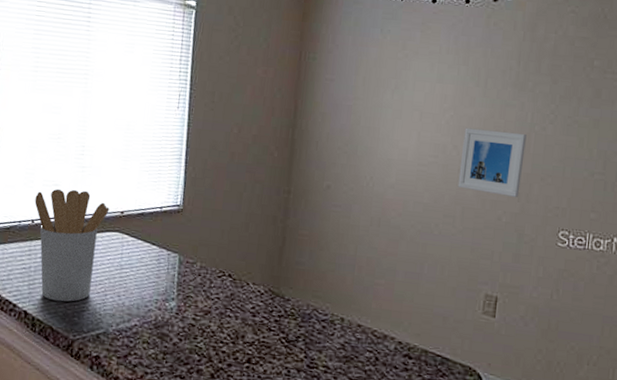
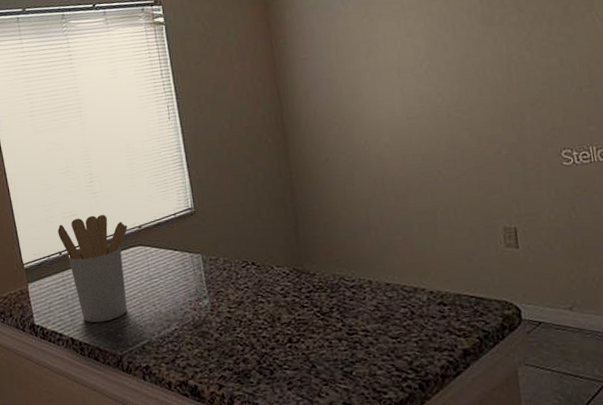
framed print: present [457,127,527,197] -> none [444,65,513,132]

